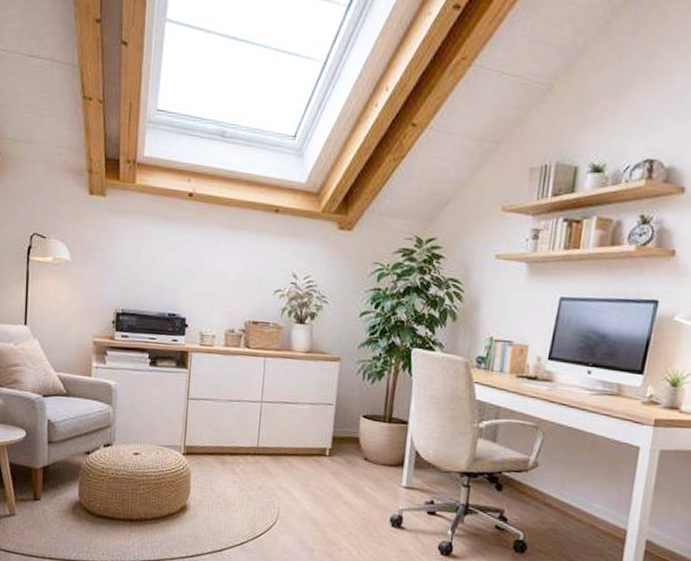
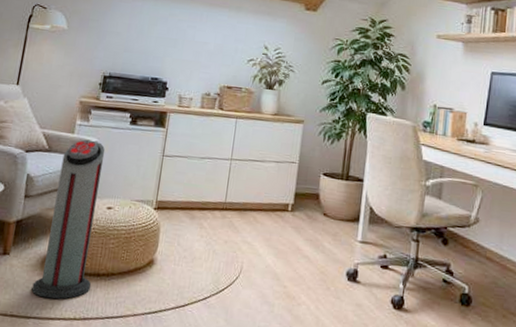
air purifier: none [66,382,126,544] -> present [31,139,105,300]

